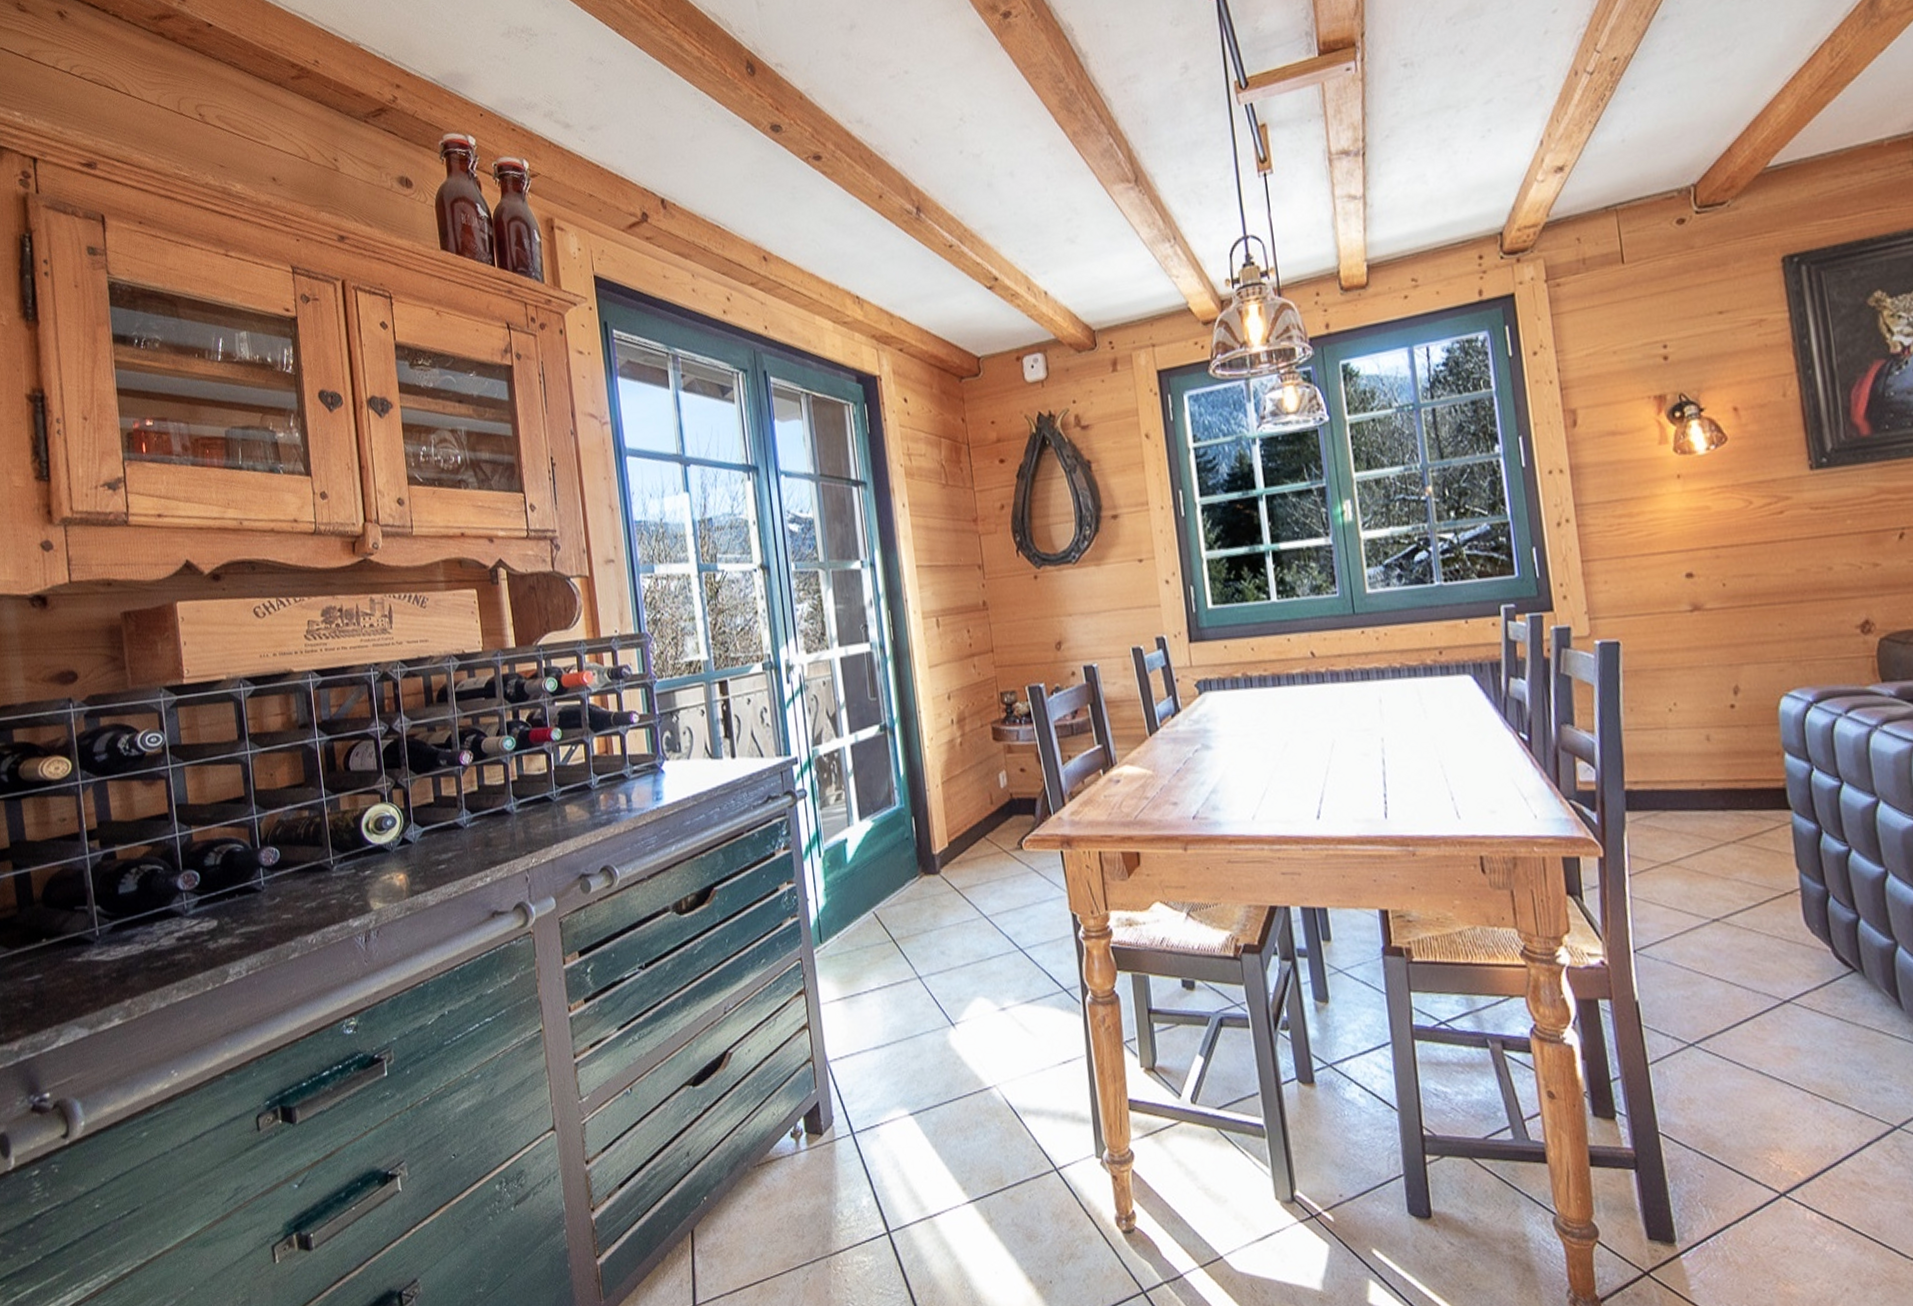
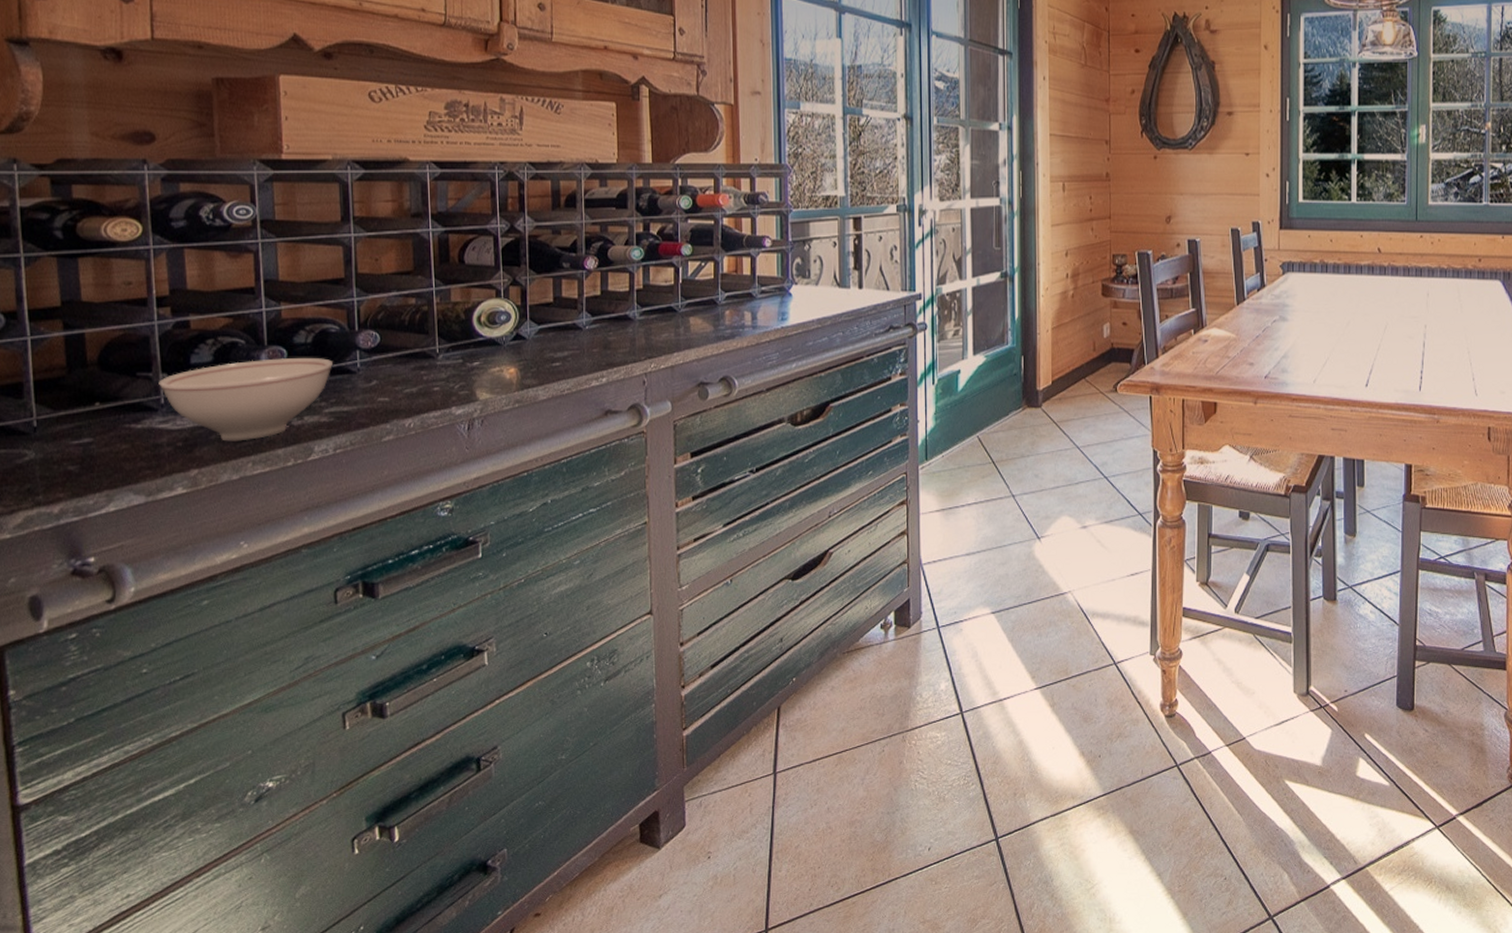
bowl: none [93,878,241,970] -> present [158,357,334,441]

